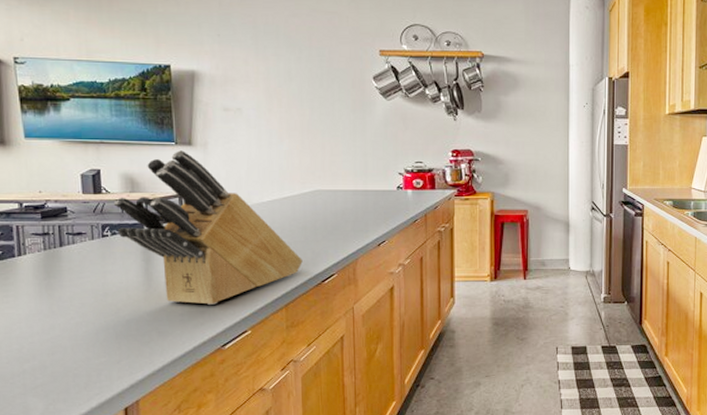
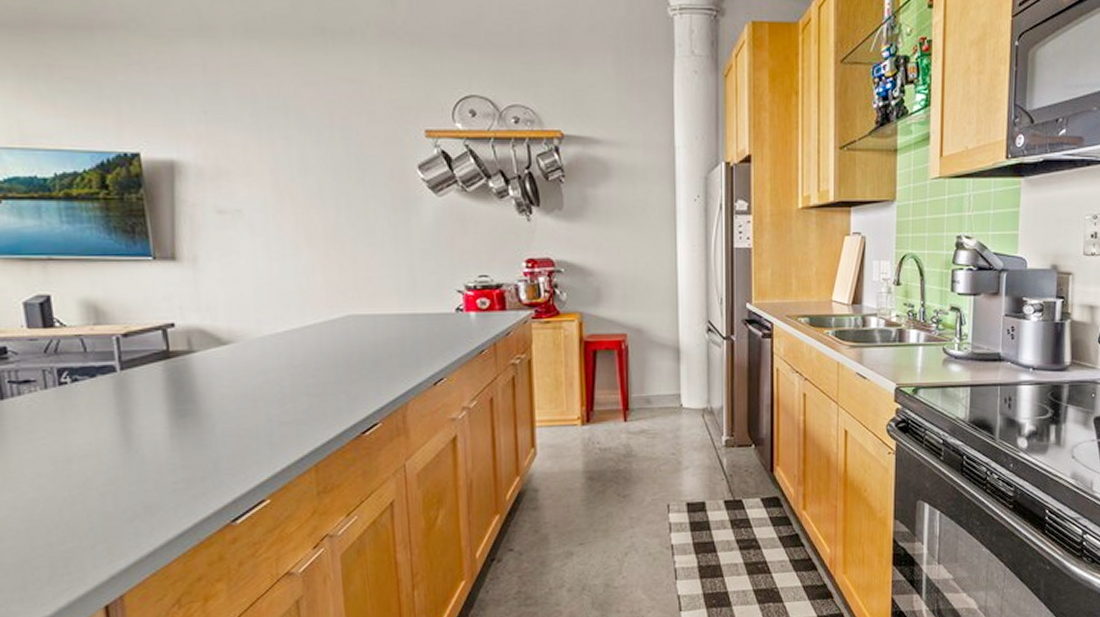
knife block: present [113,150,303,305] -> none [71,267,335,468]

